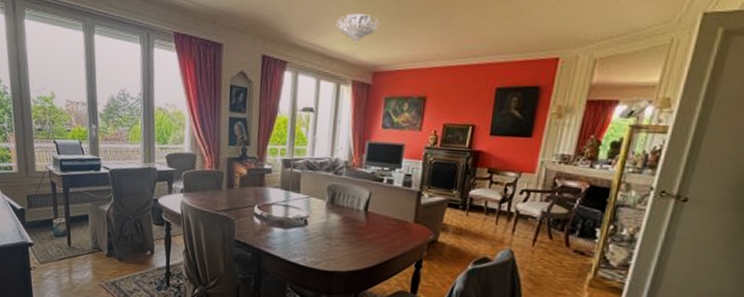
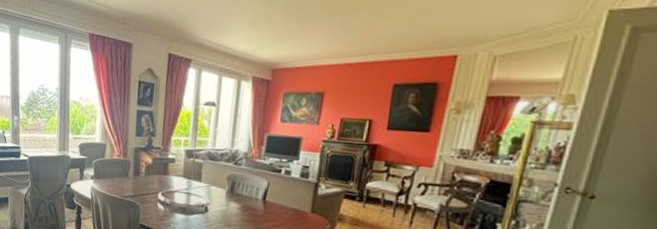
chandelier: present [336,13,380,44] -> none [238,14,280,43]

